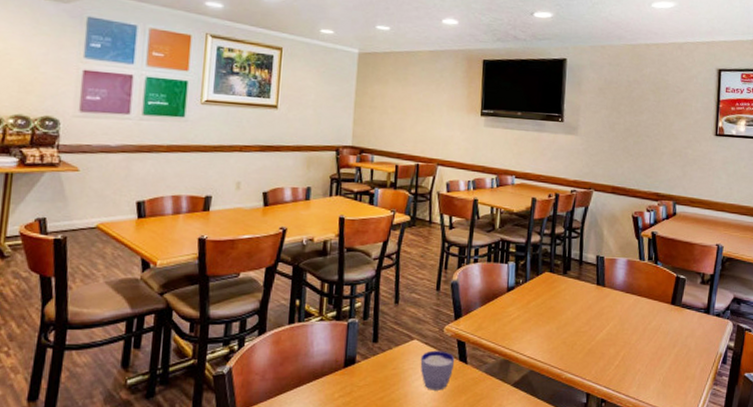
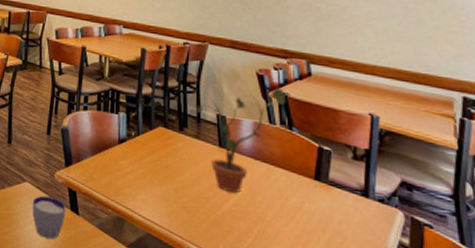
potted plant: none [579,227,655,325] -> present [196,87,286,194]

